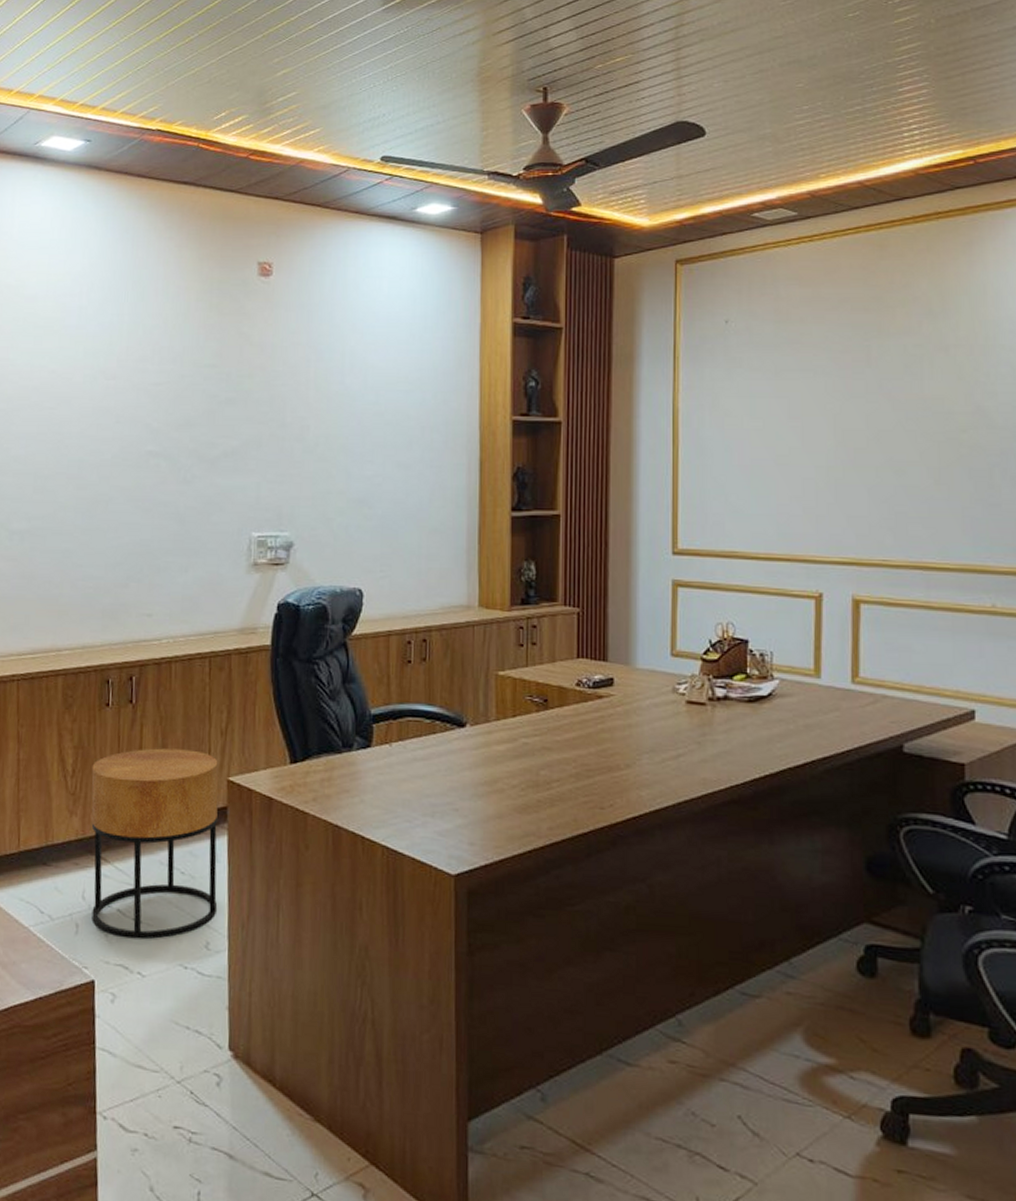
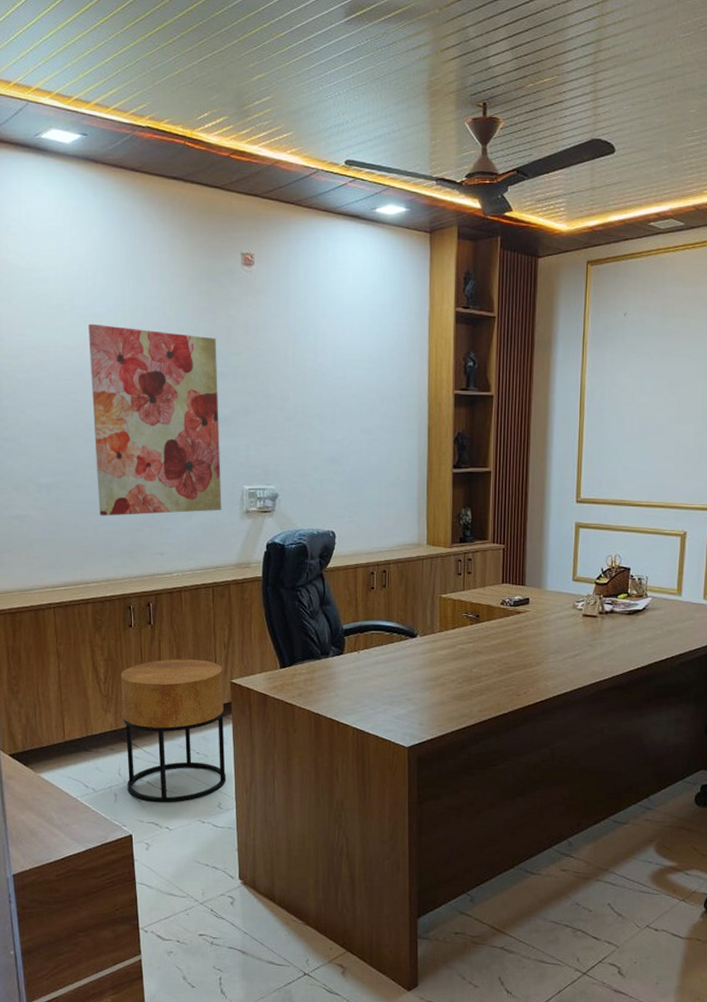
wall art: none [78,345,226,569] -> present [89,323,222,516]

